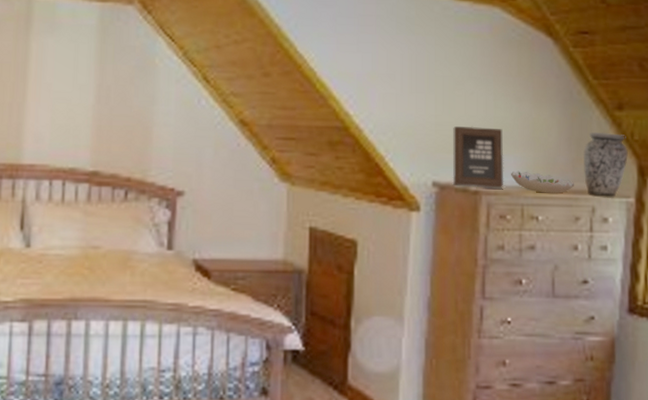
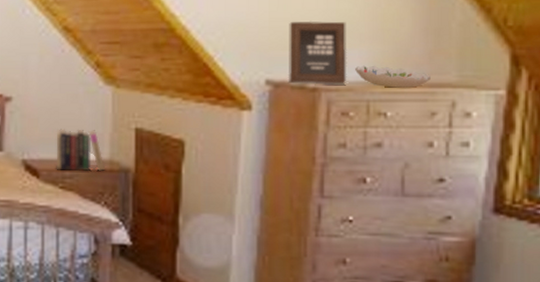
books: none [228,226,278,272] -> present [56,129,105,171]
vase: present [582,132,628,199] -> none [442,19,499,92]

